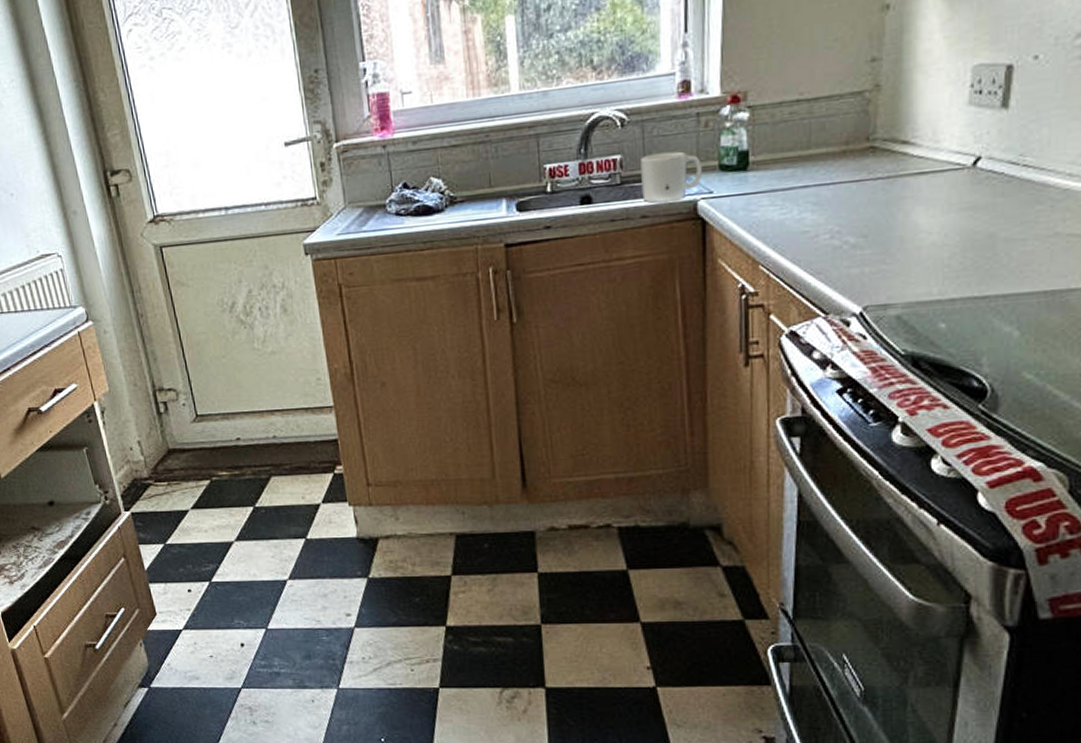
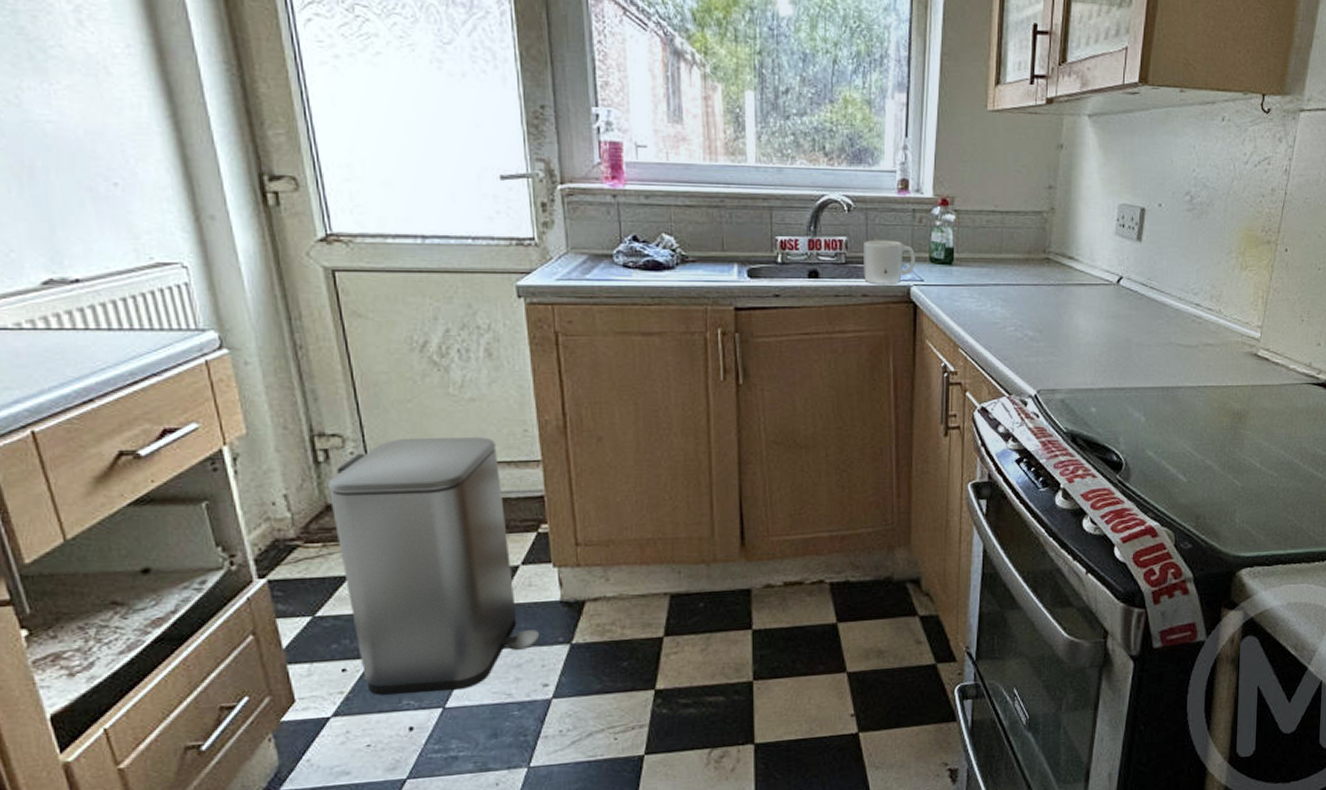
pedal bin: none [168,386,341,614] -> present [327,437,540,695]

